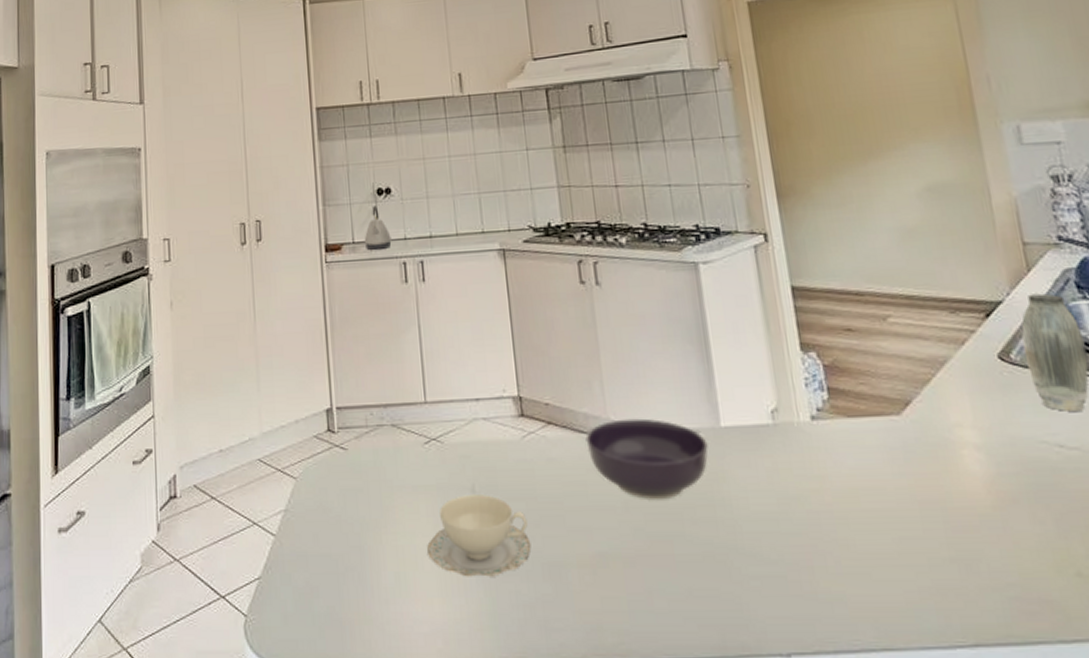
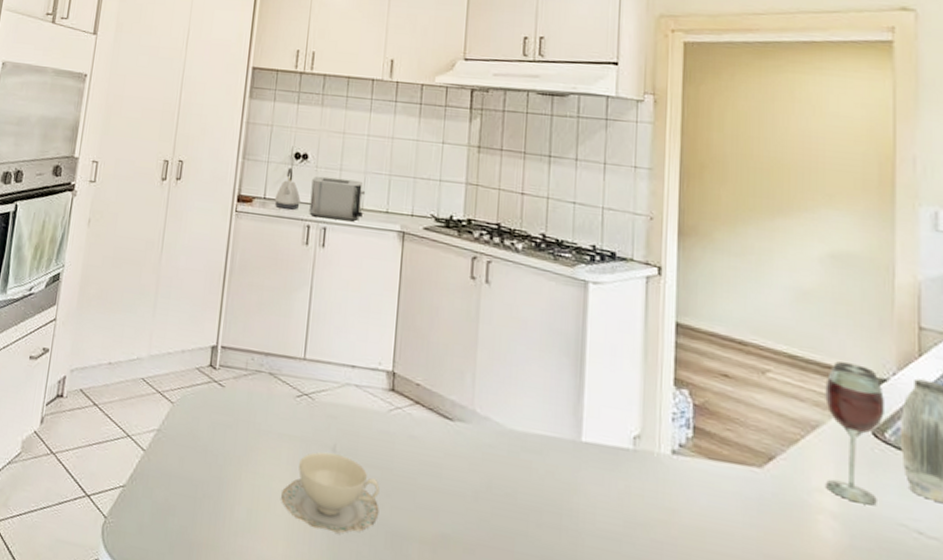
toaster: none [399,205,458,252] -> present [309,176,366,222]
bowl: present [585,418,709,499] -> none [449,413,566,498]
wineglass: none [945,292,1015,430] -> present [825,361,884,505]

